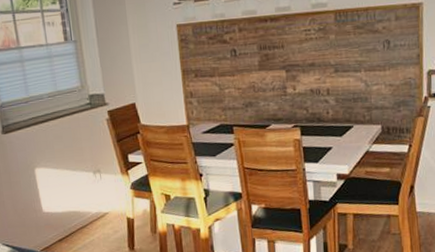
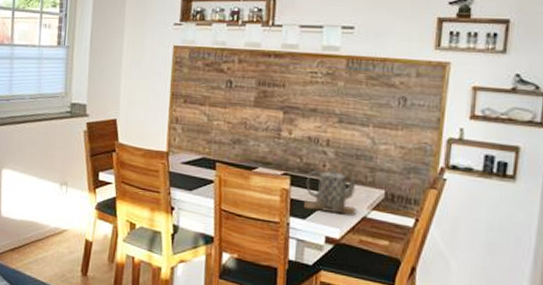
teapot: none [314,112,360,154] -> present [304,166,358,216]

